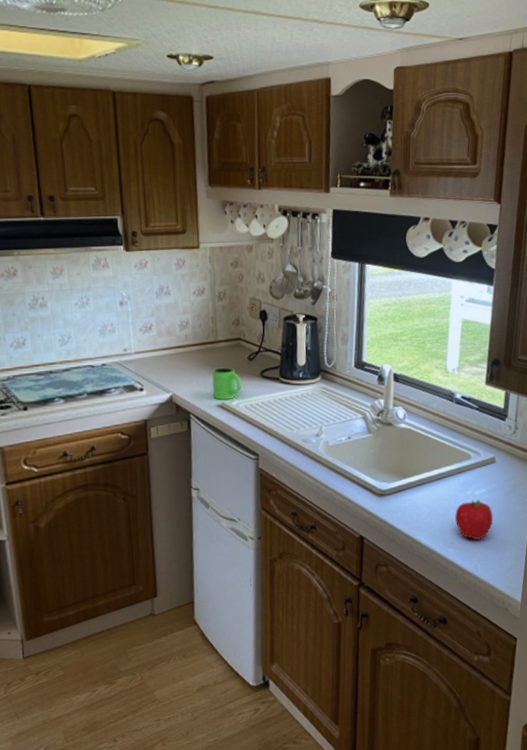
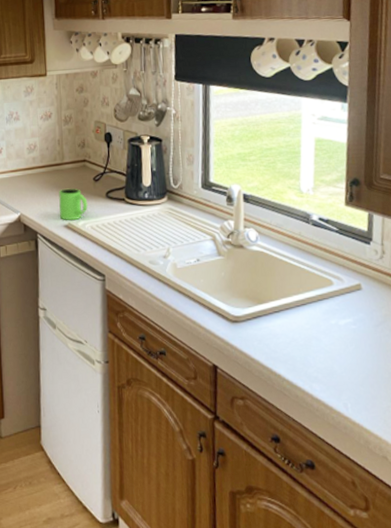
fruit: present [455,500,493,540] -> none [318,330,363,375]

